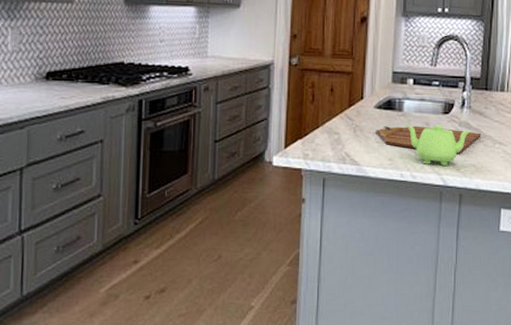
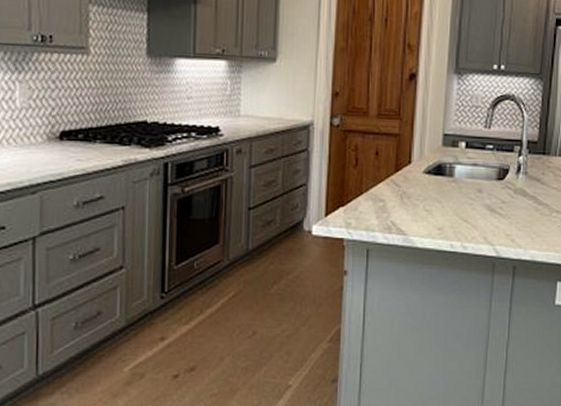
cutting board: present [375,126,481,153] -> none [424,192,538,222]
teapot: present [405,124,472,166] -> none [456,191,527,236]

